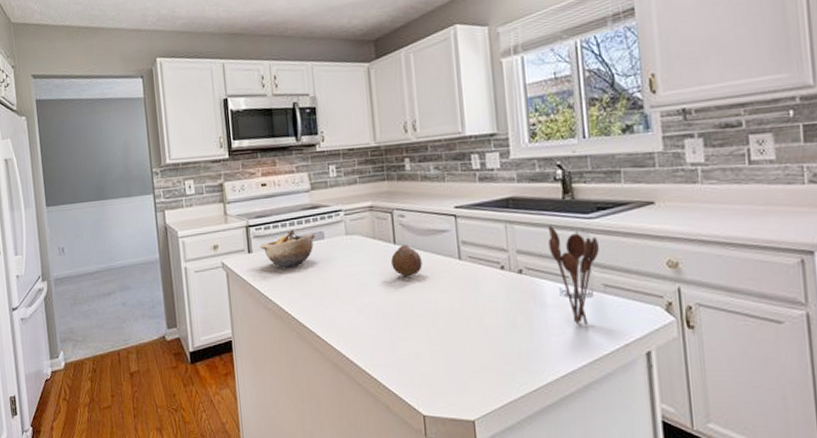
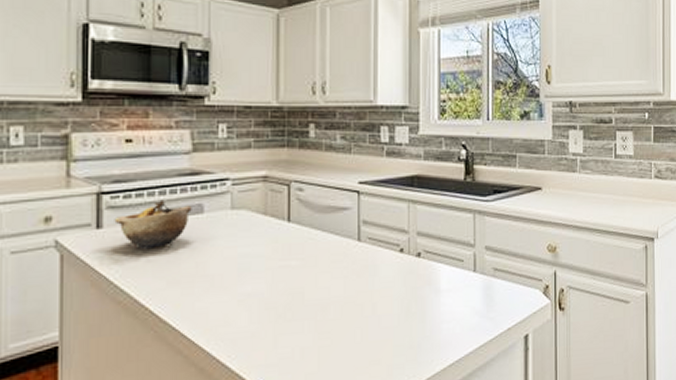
fruit: present [391,245,422,277] -> none [283,223,318,261]
utensil holder: present [547,225,600,325] -> none [448,206,493,310]

